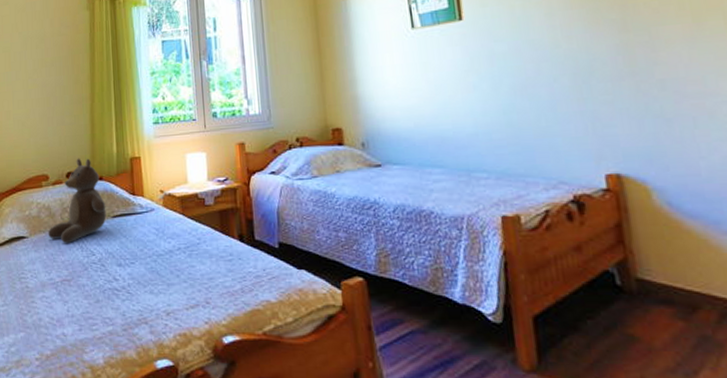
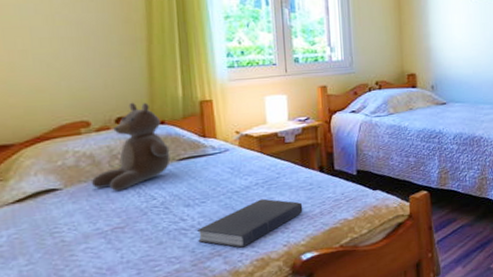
book: none [127,266,224,318] -> present [197,199,303,248]

